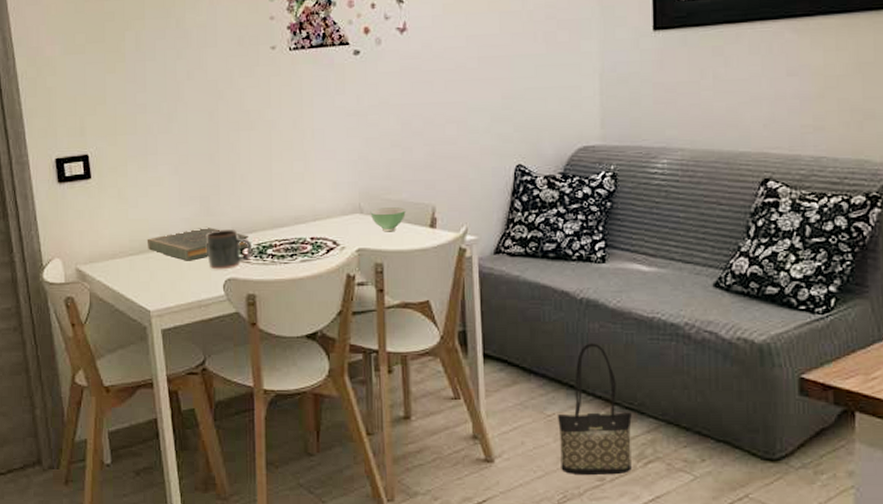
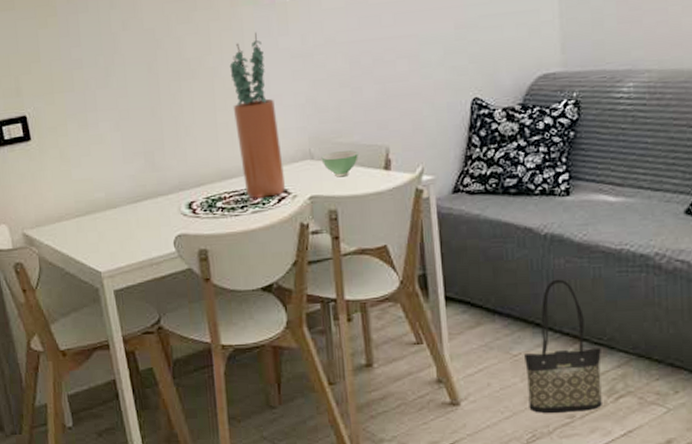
book: present [146,226,249,261] -> none [92,182,197,219]
mug: present [205,228,253,270] -> none [152,183,202,227]
vase: none [287,90,335,247] -> present [229,32,286,198]

